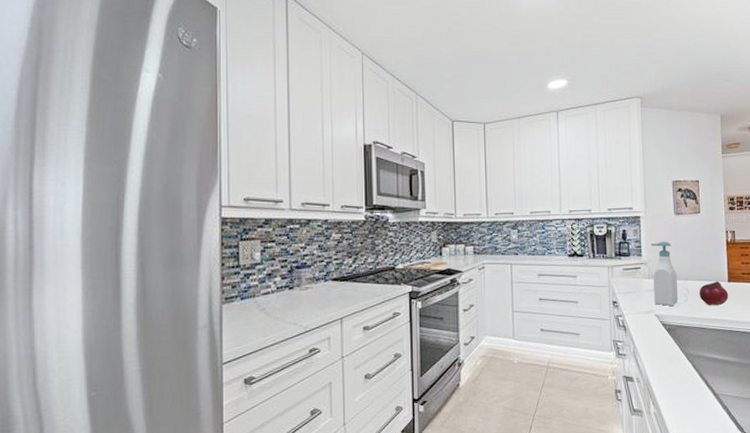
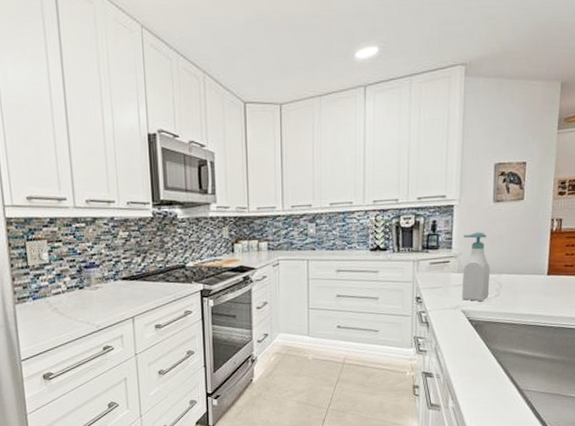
fruit: present [699,281,729,306] -> none [513,274,547,301]

